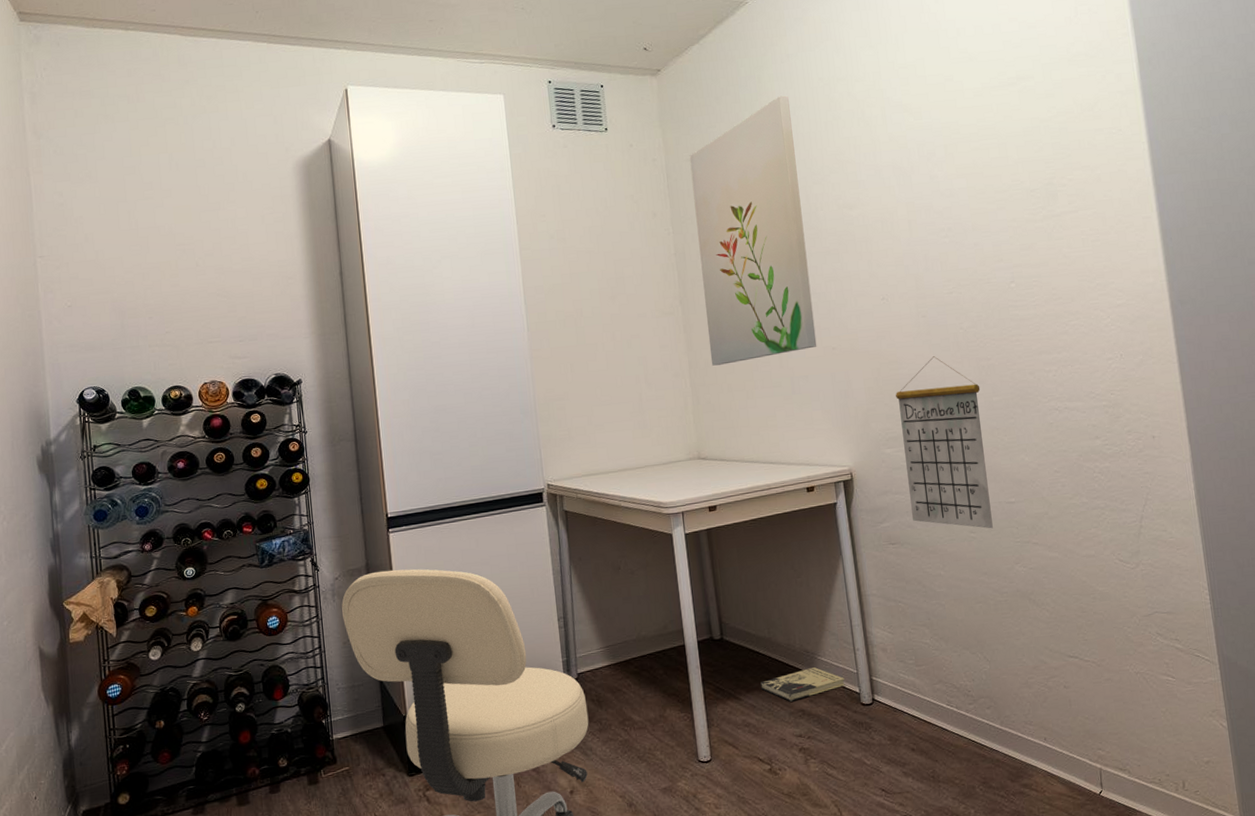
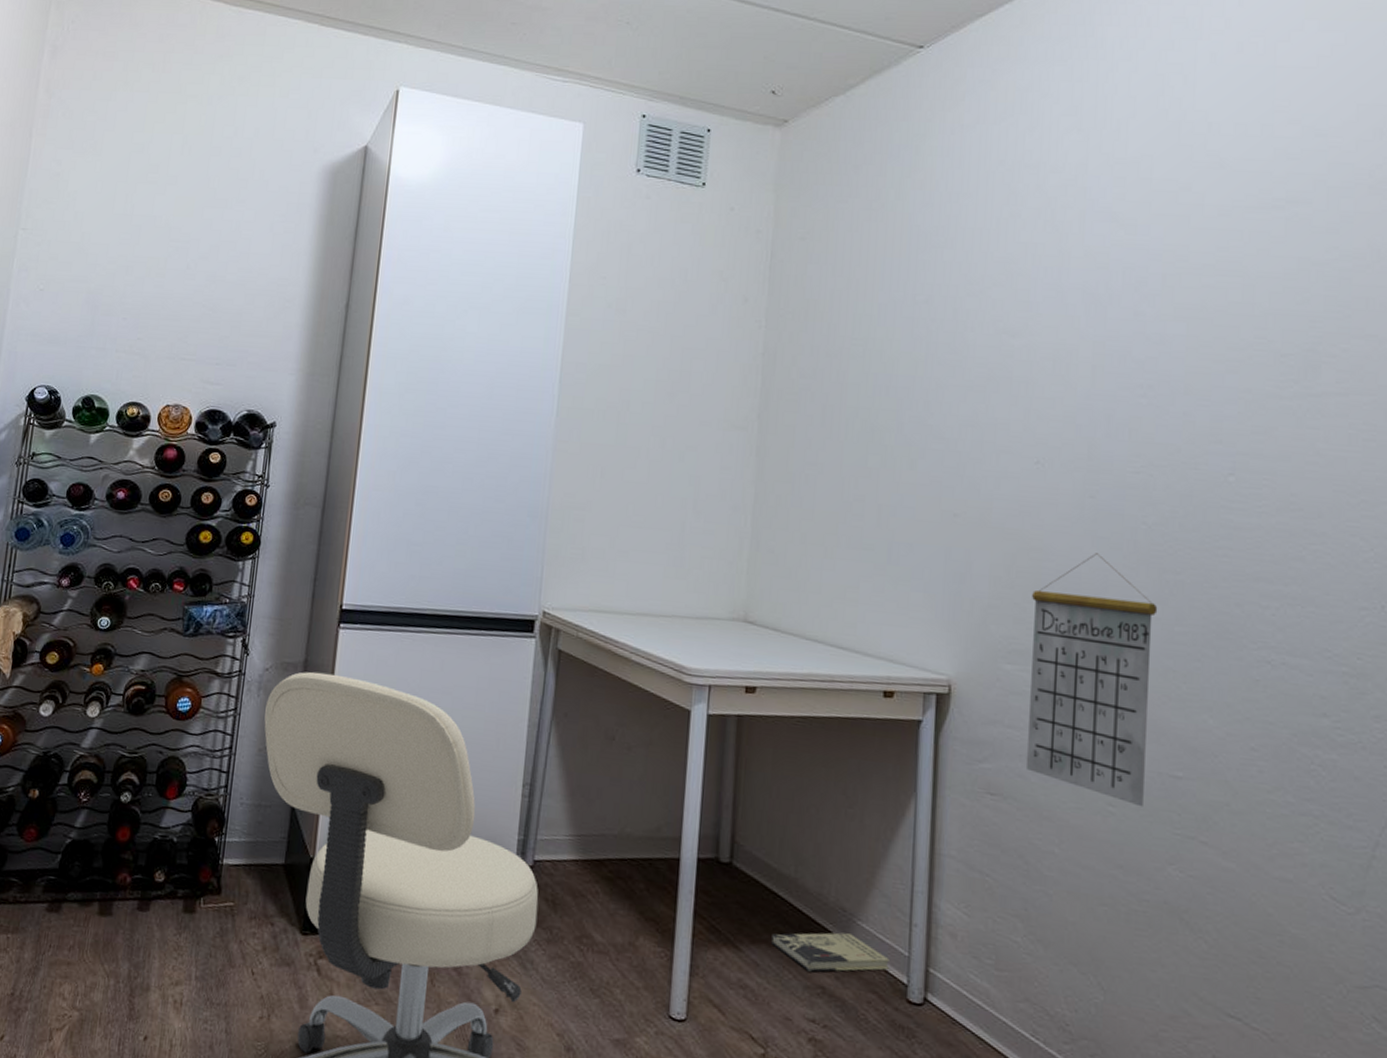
wall art: present [689,95,817,366] -> none [784,175,954,509]

